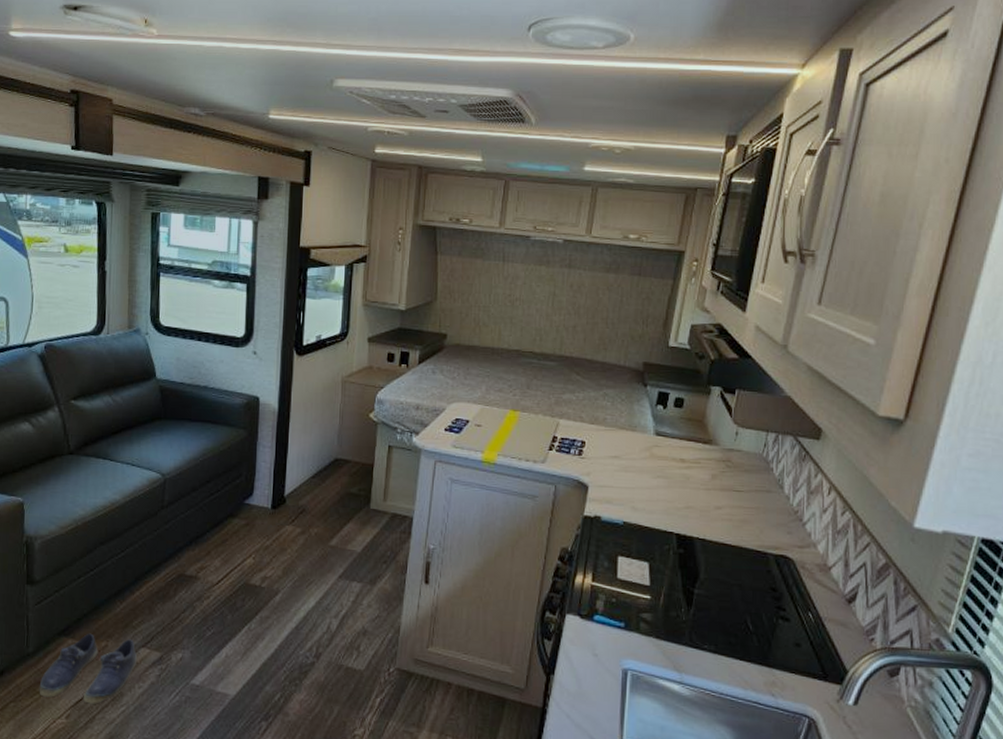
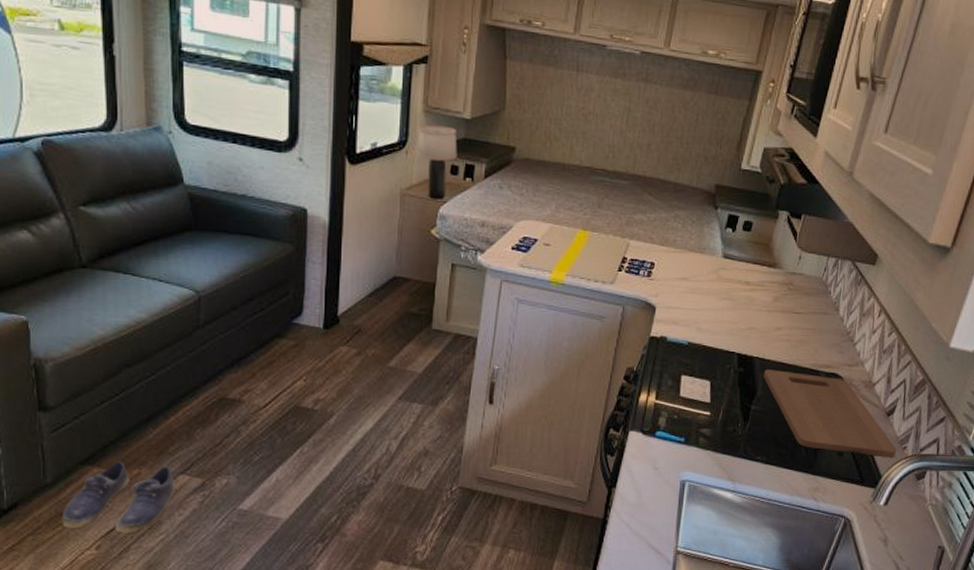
table lamp: none [357,317,393,385] -> present [417,125,457,200]
cutting board: none [705,551,863,651] -> present [763,370,897,458]

